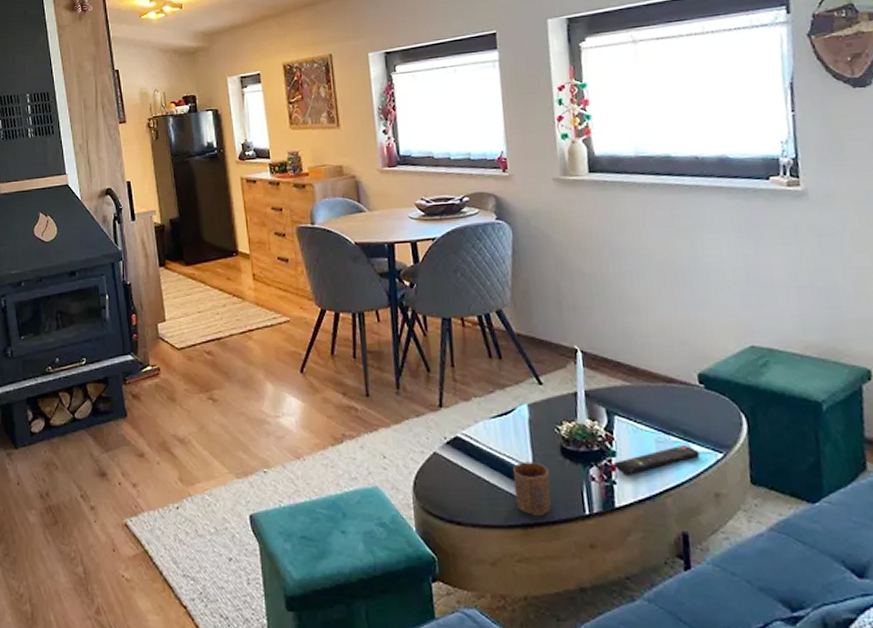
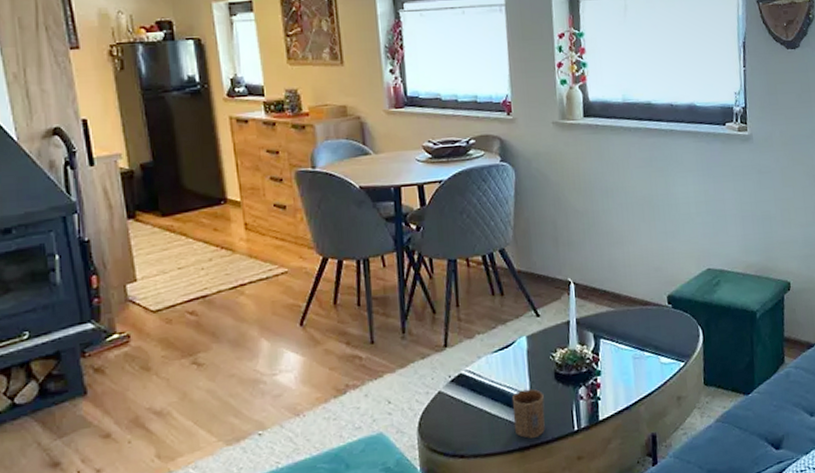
remote control: present [614,444,700,475] -> none [599,358,667,391]

